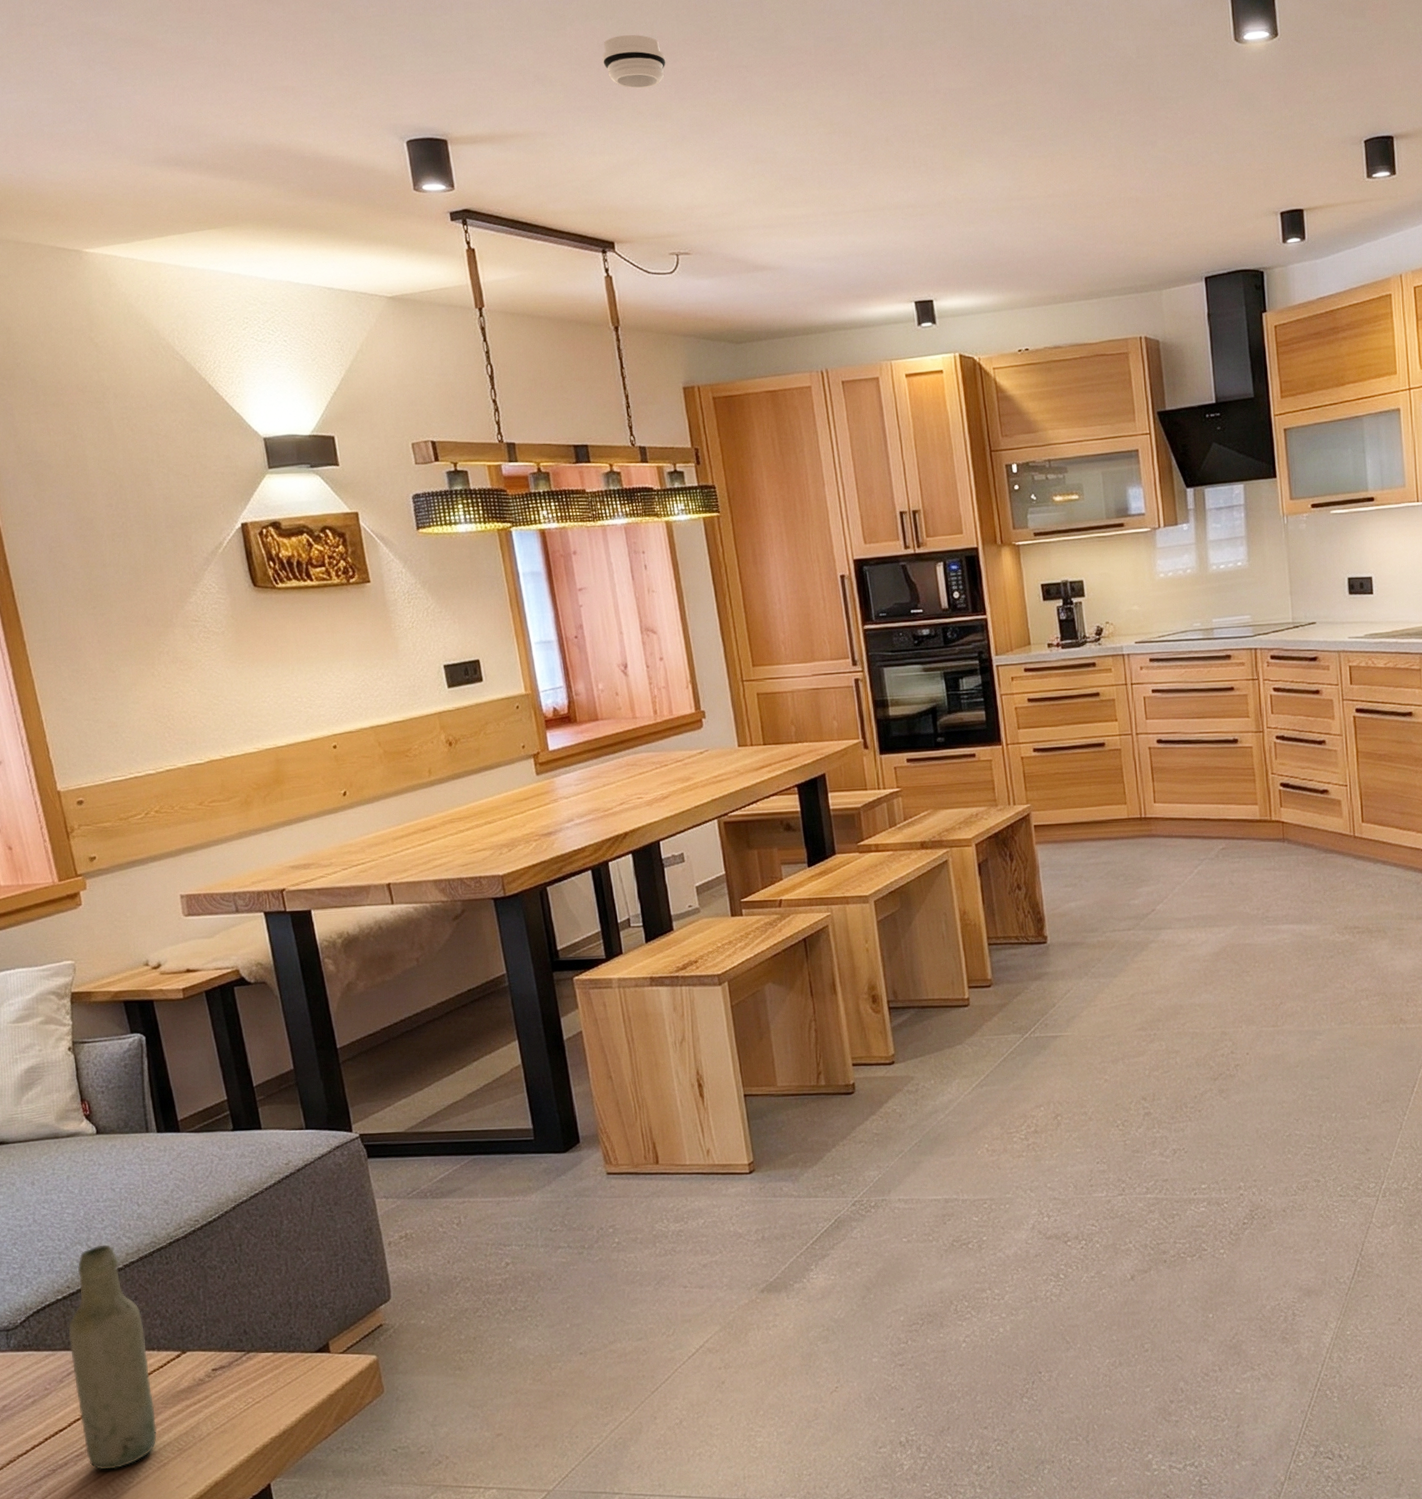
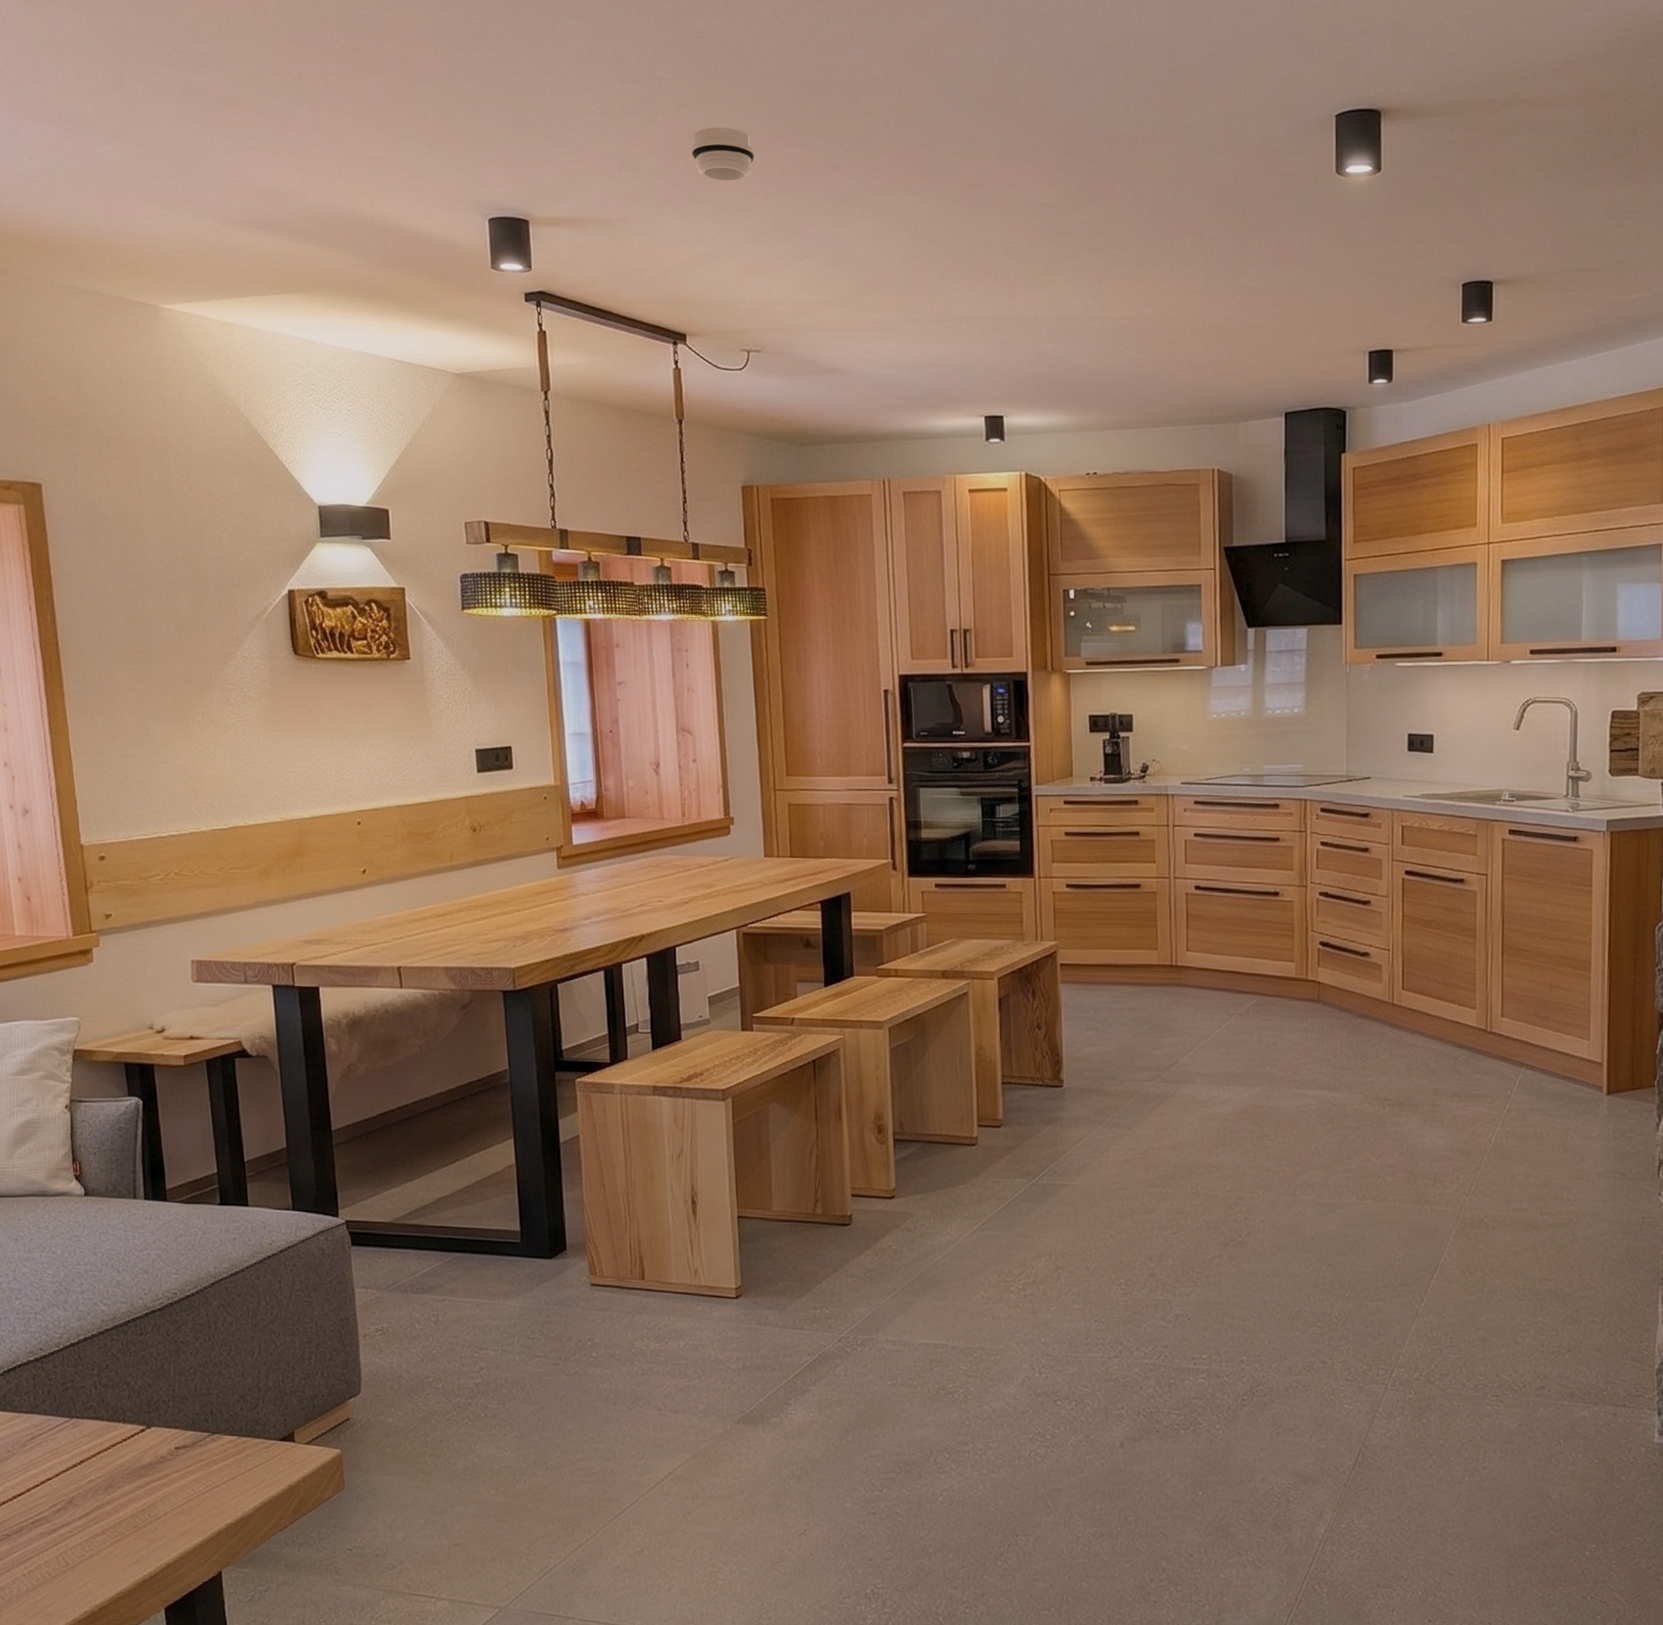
bottle: present [68,1245,157,1470] -> none [36,1309,114,1541]

